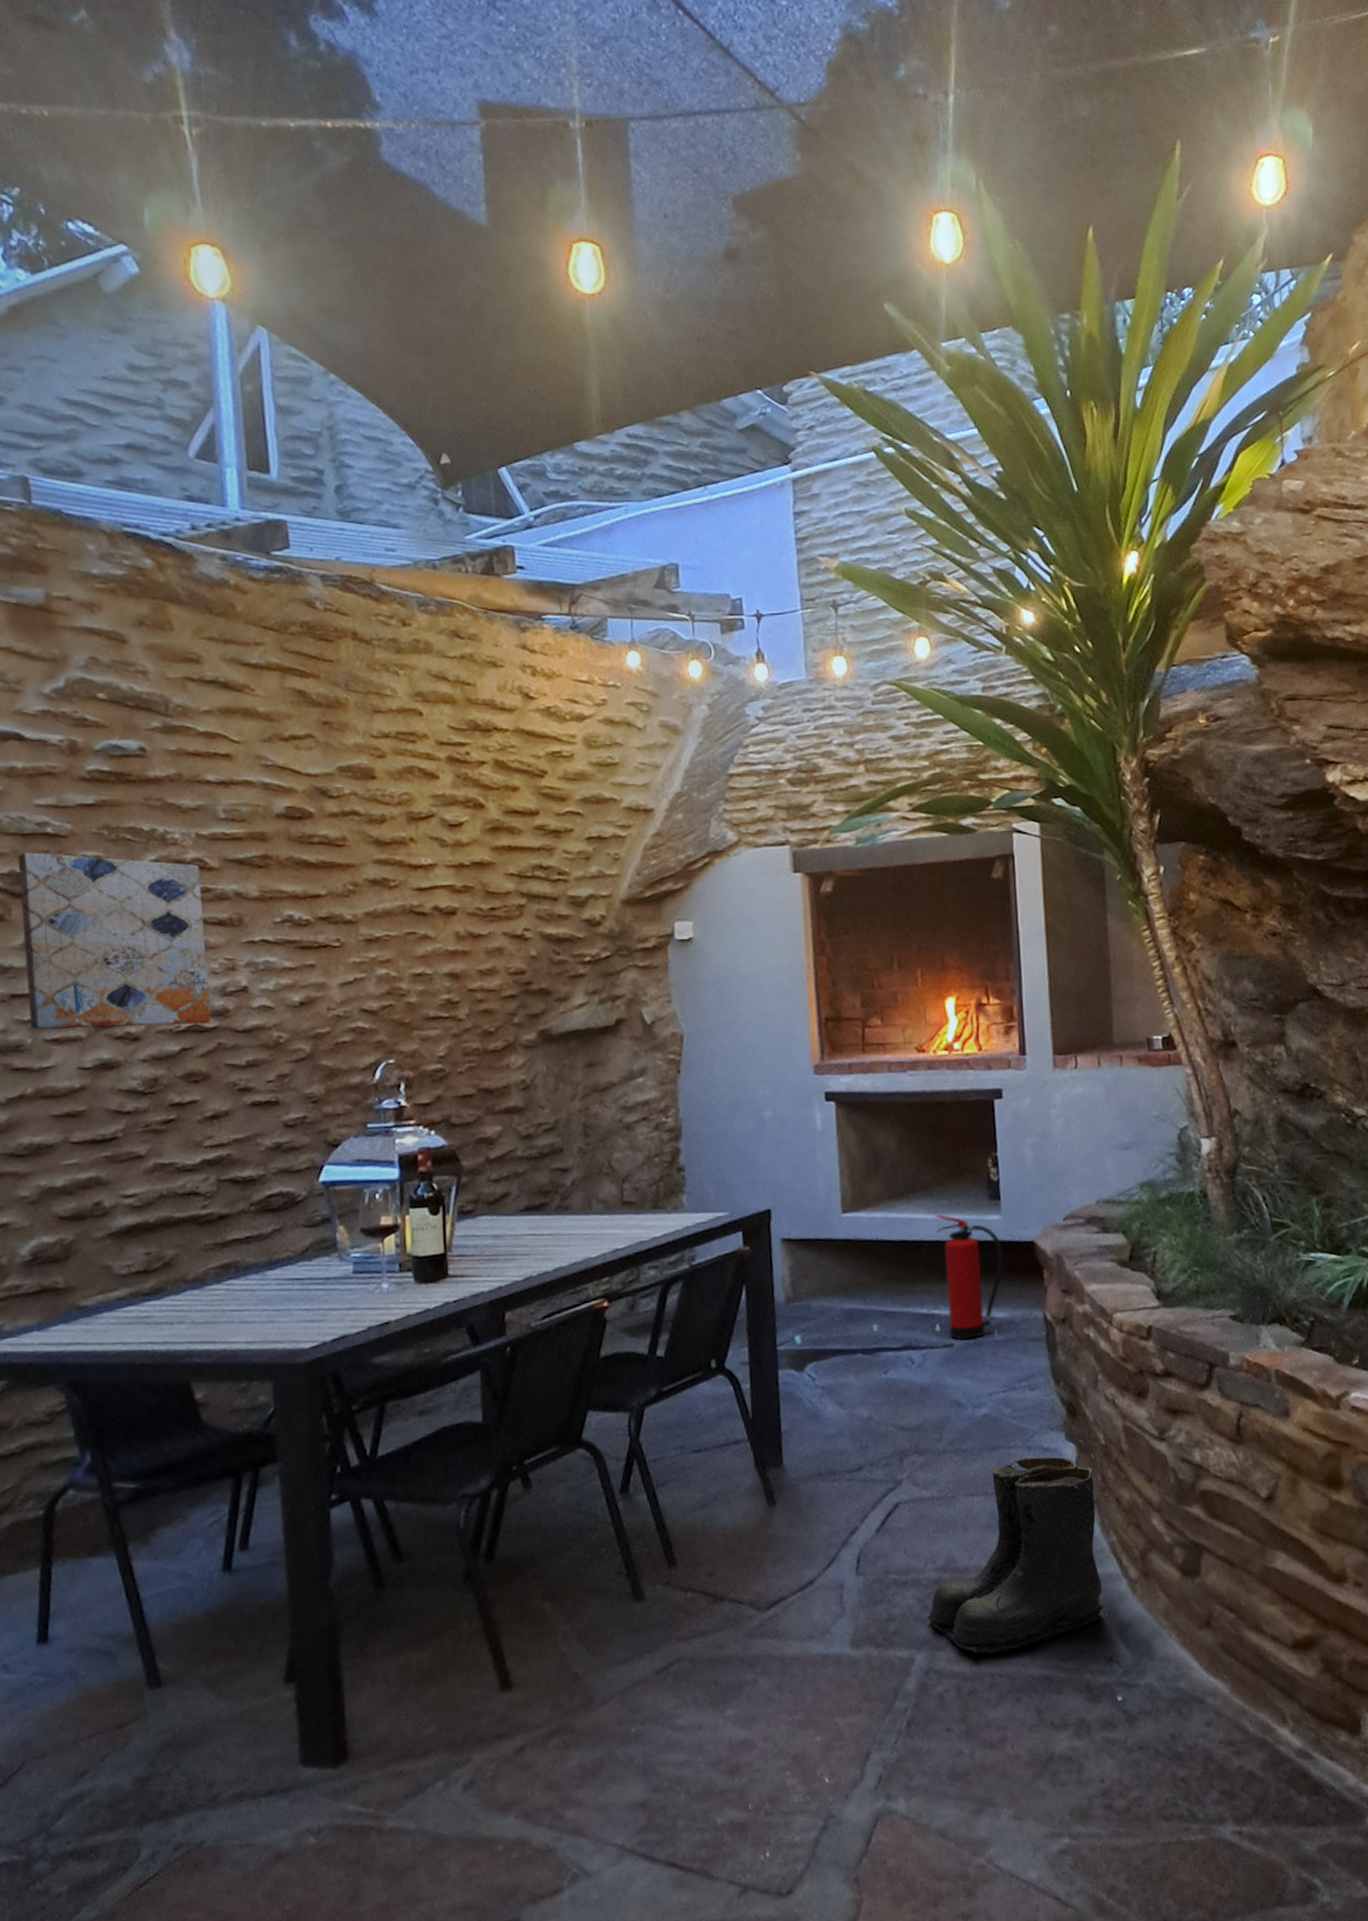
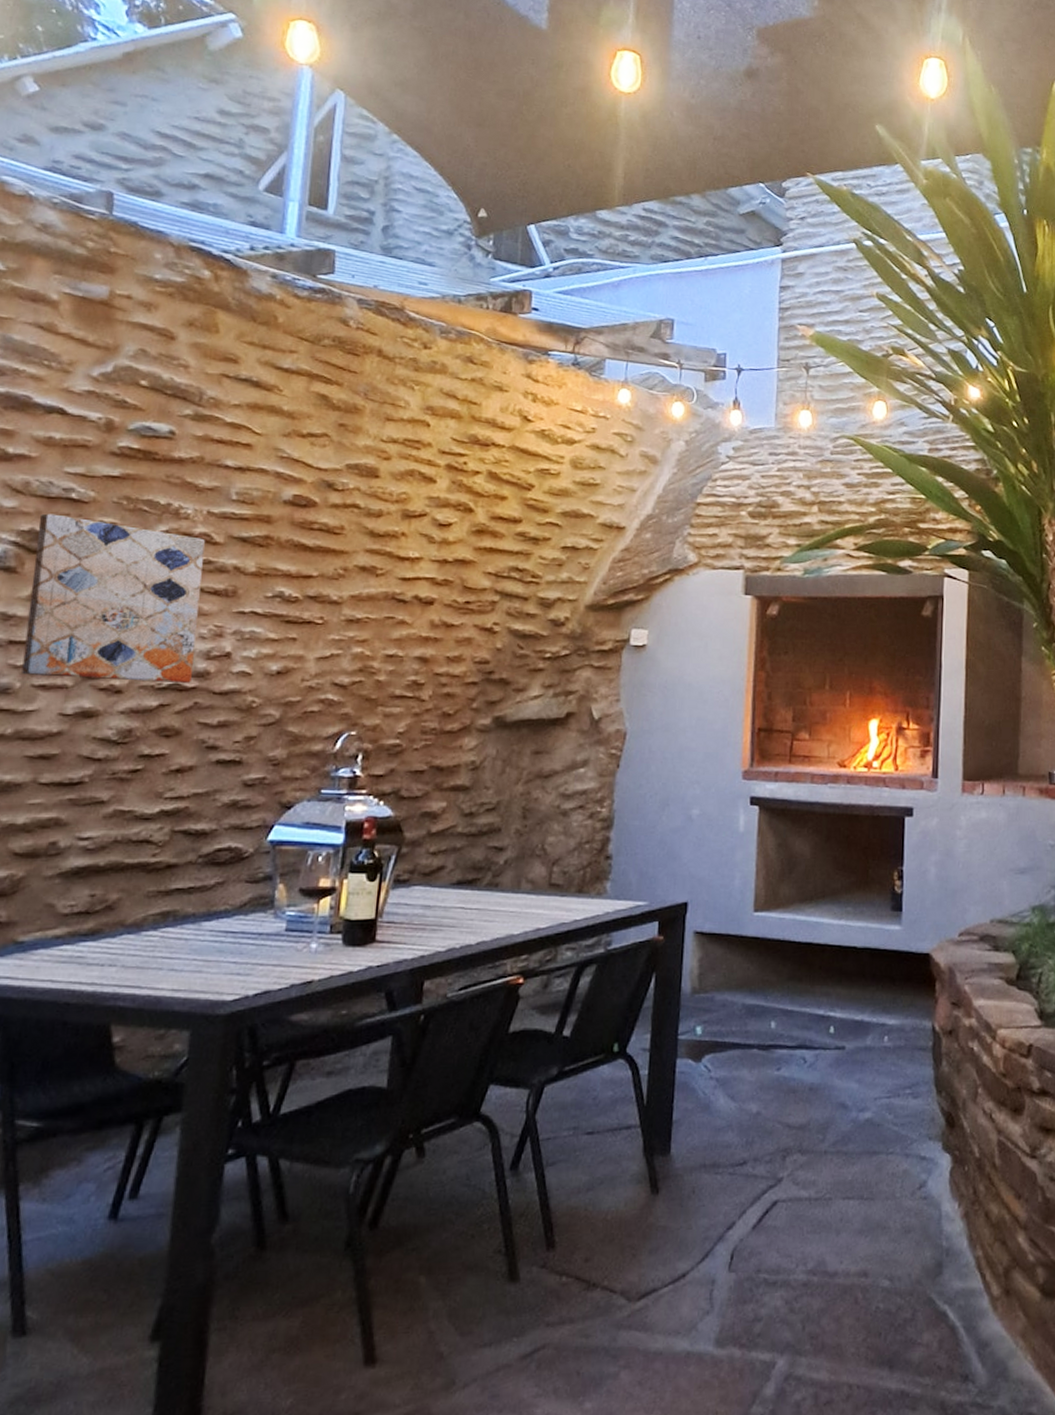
boots: present [927,1456,1106,1654] -> none [793,1164,966,1364]
fire extinguisher: present [935,1214,1004,1341] -> none [840,921,900,1044]

